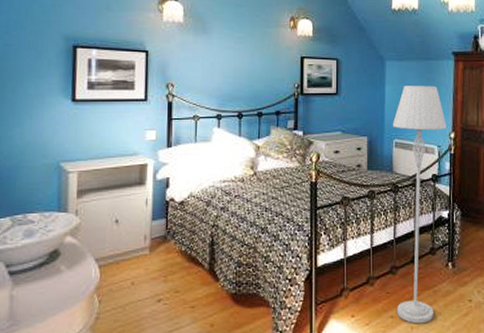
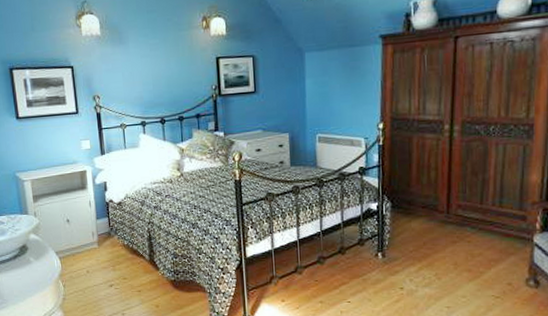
floor lamp: present [392,86,448,324] -> none [314,74,375,309]

